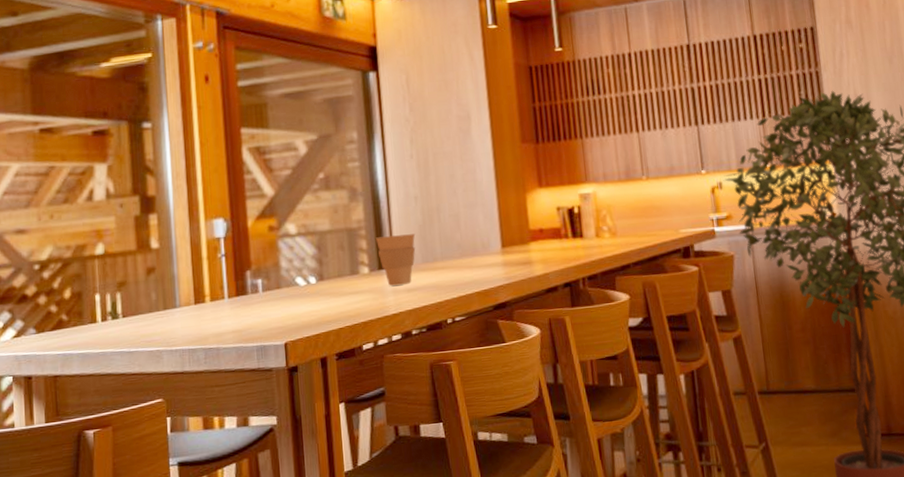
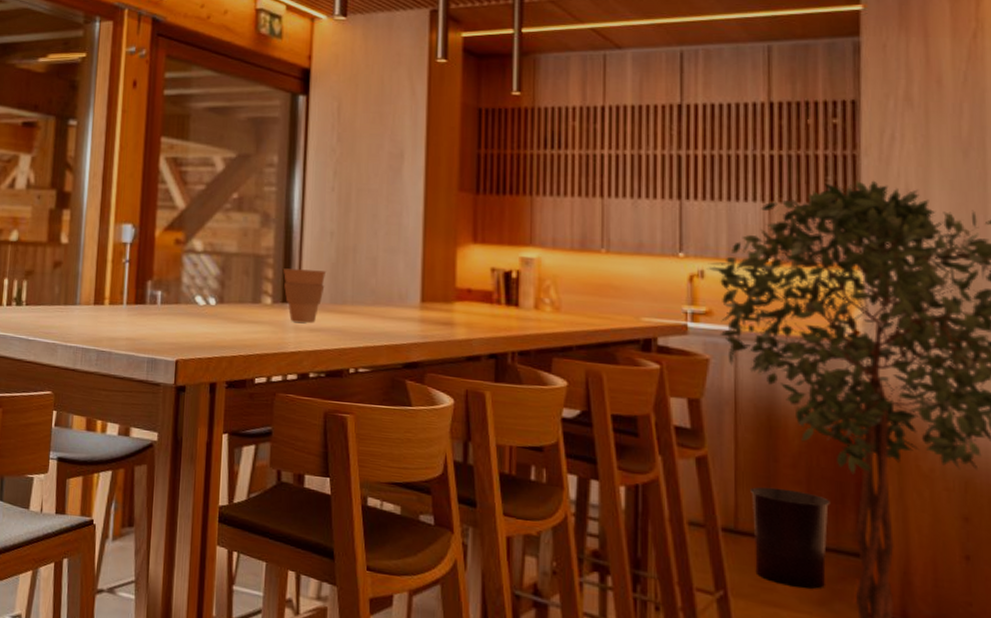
waste bin: none [775,349,834,427] -> present [750,487,830,589]

